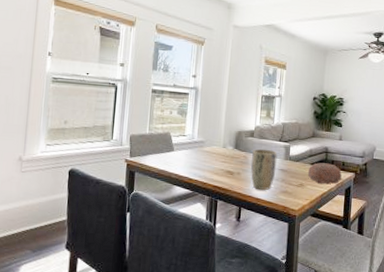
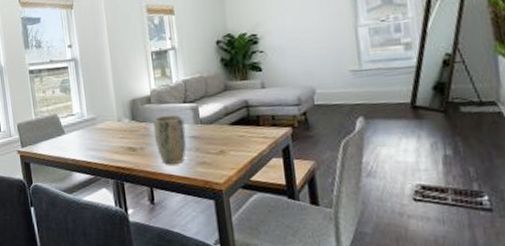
decorative bowl: present [307,162,342,185] -> none [226,120,274,147]

